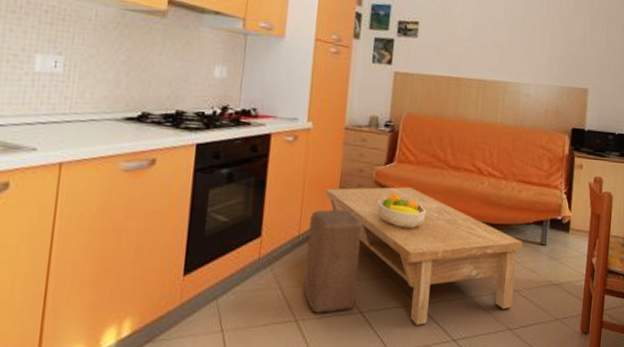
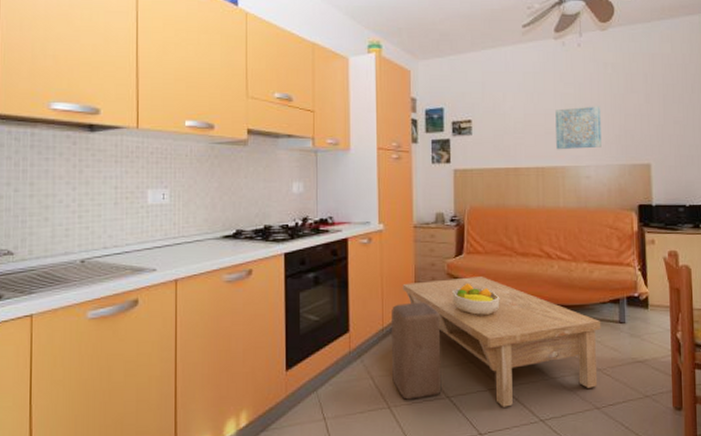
wall art: none [500,22,548,67] -> present [555,106,602,150]

